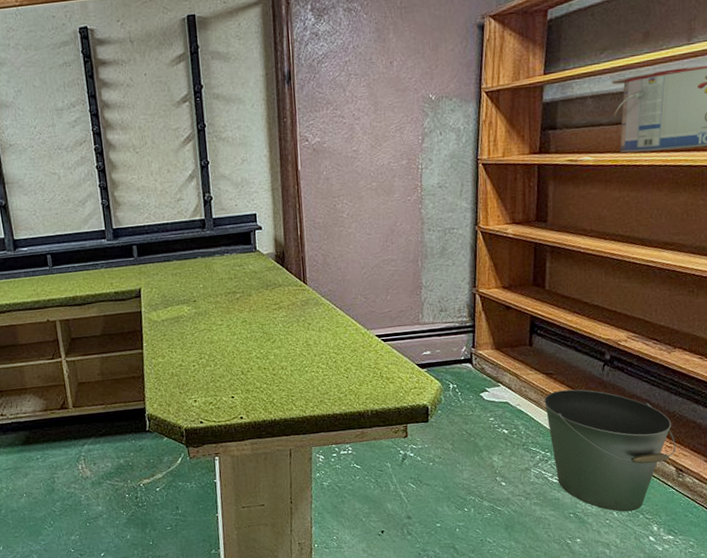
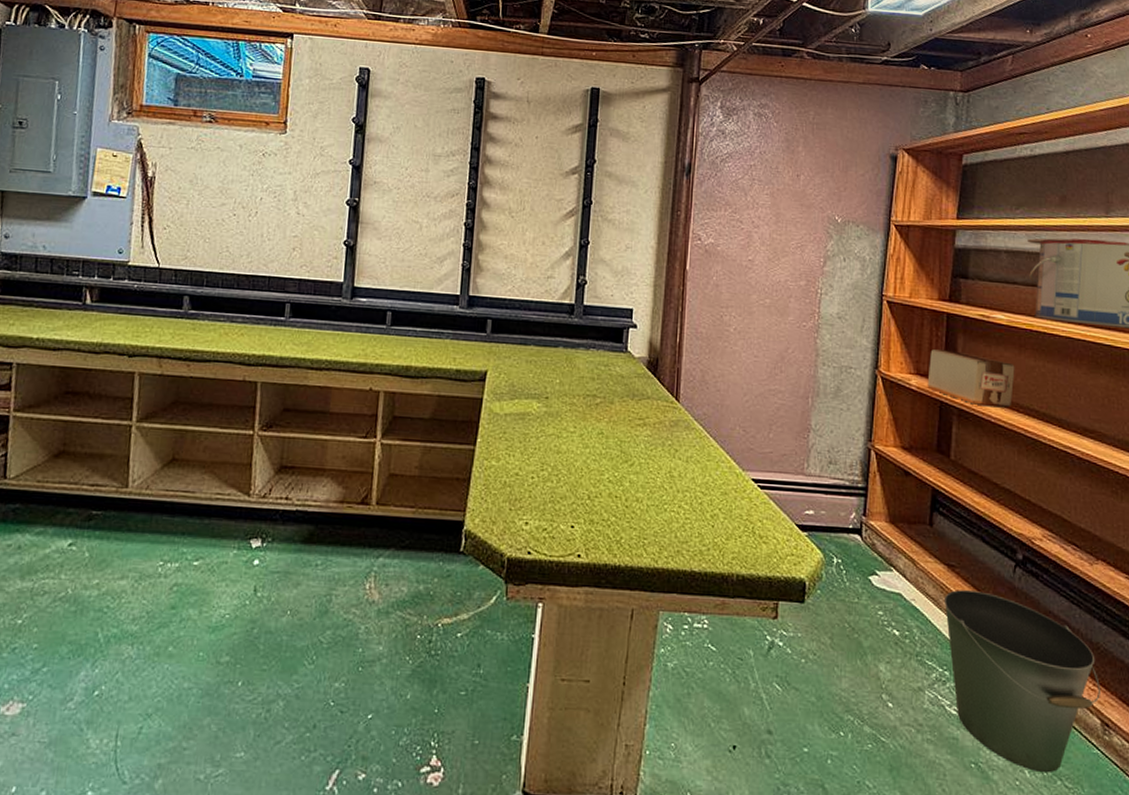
box: none [522,196,602,240] -> present [927,348,1015,408]

